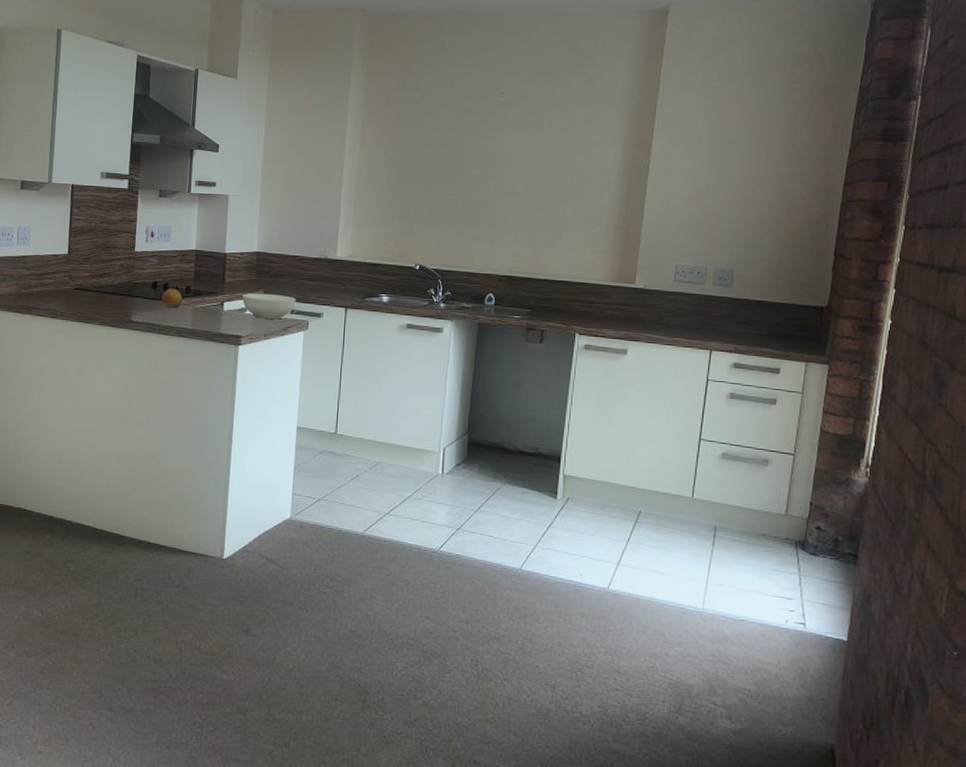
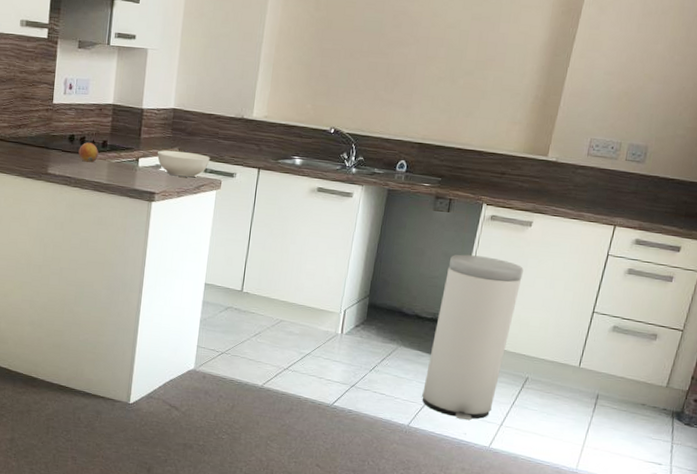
pedal bin: none [532,385,623,561] -> present [422,254,523,421]

